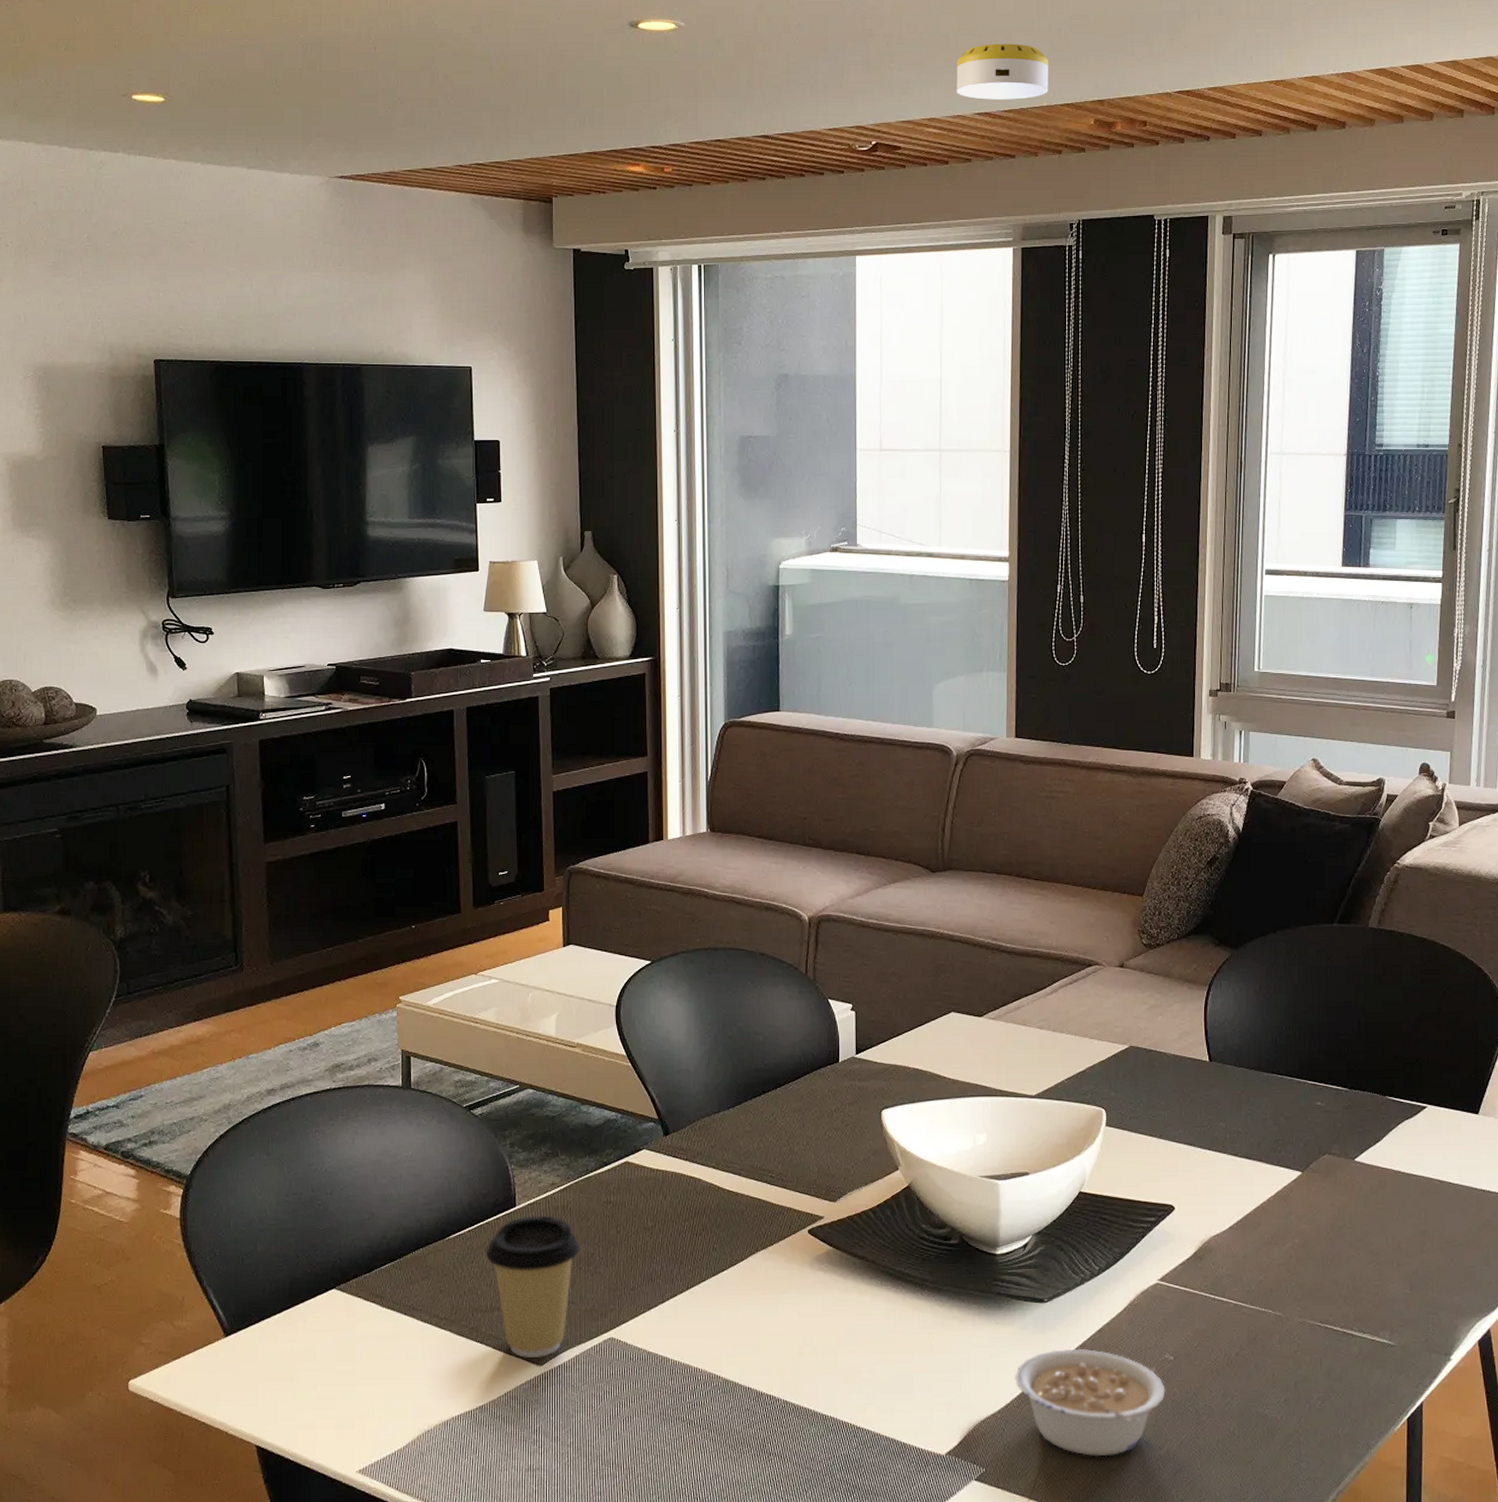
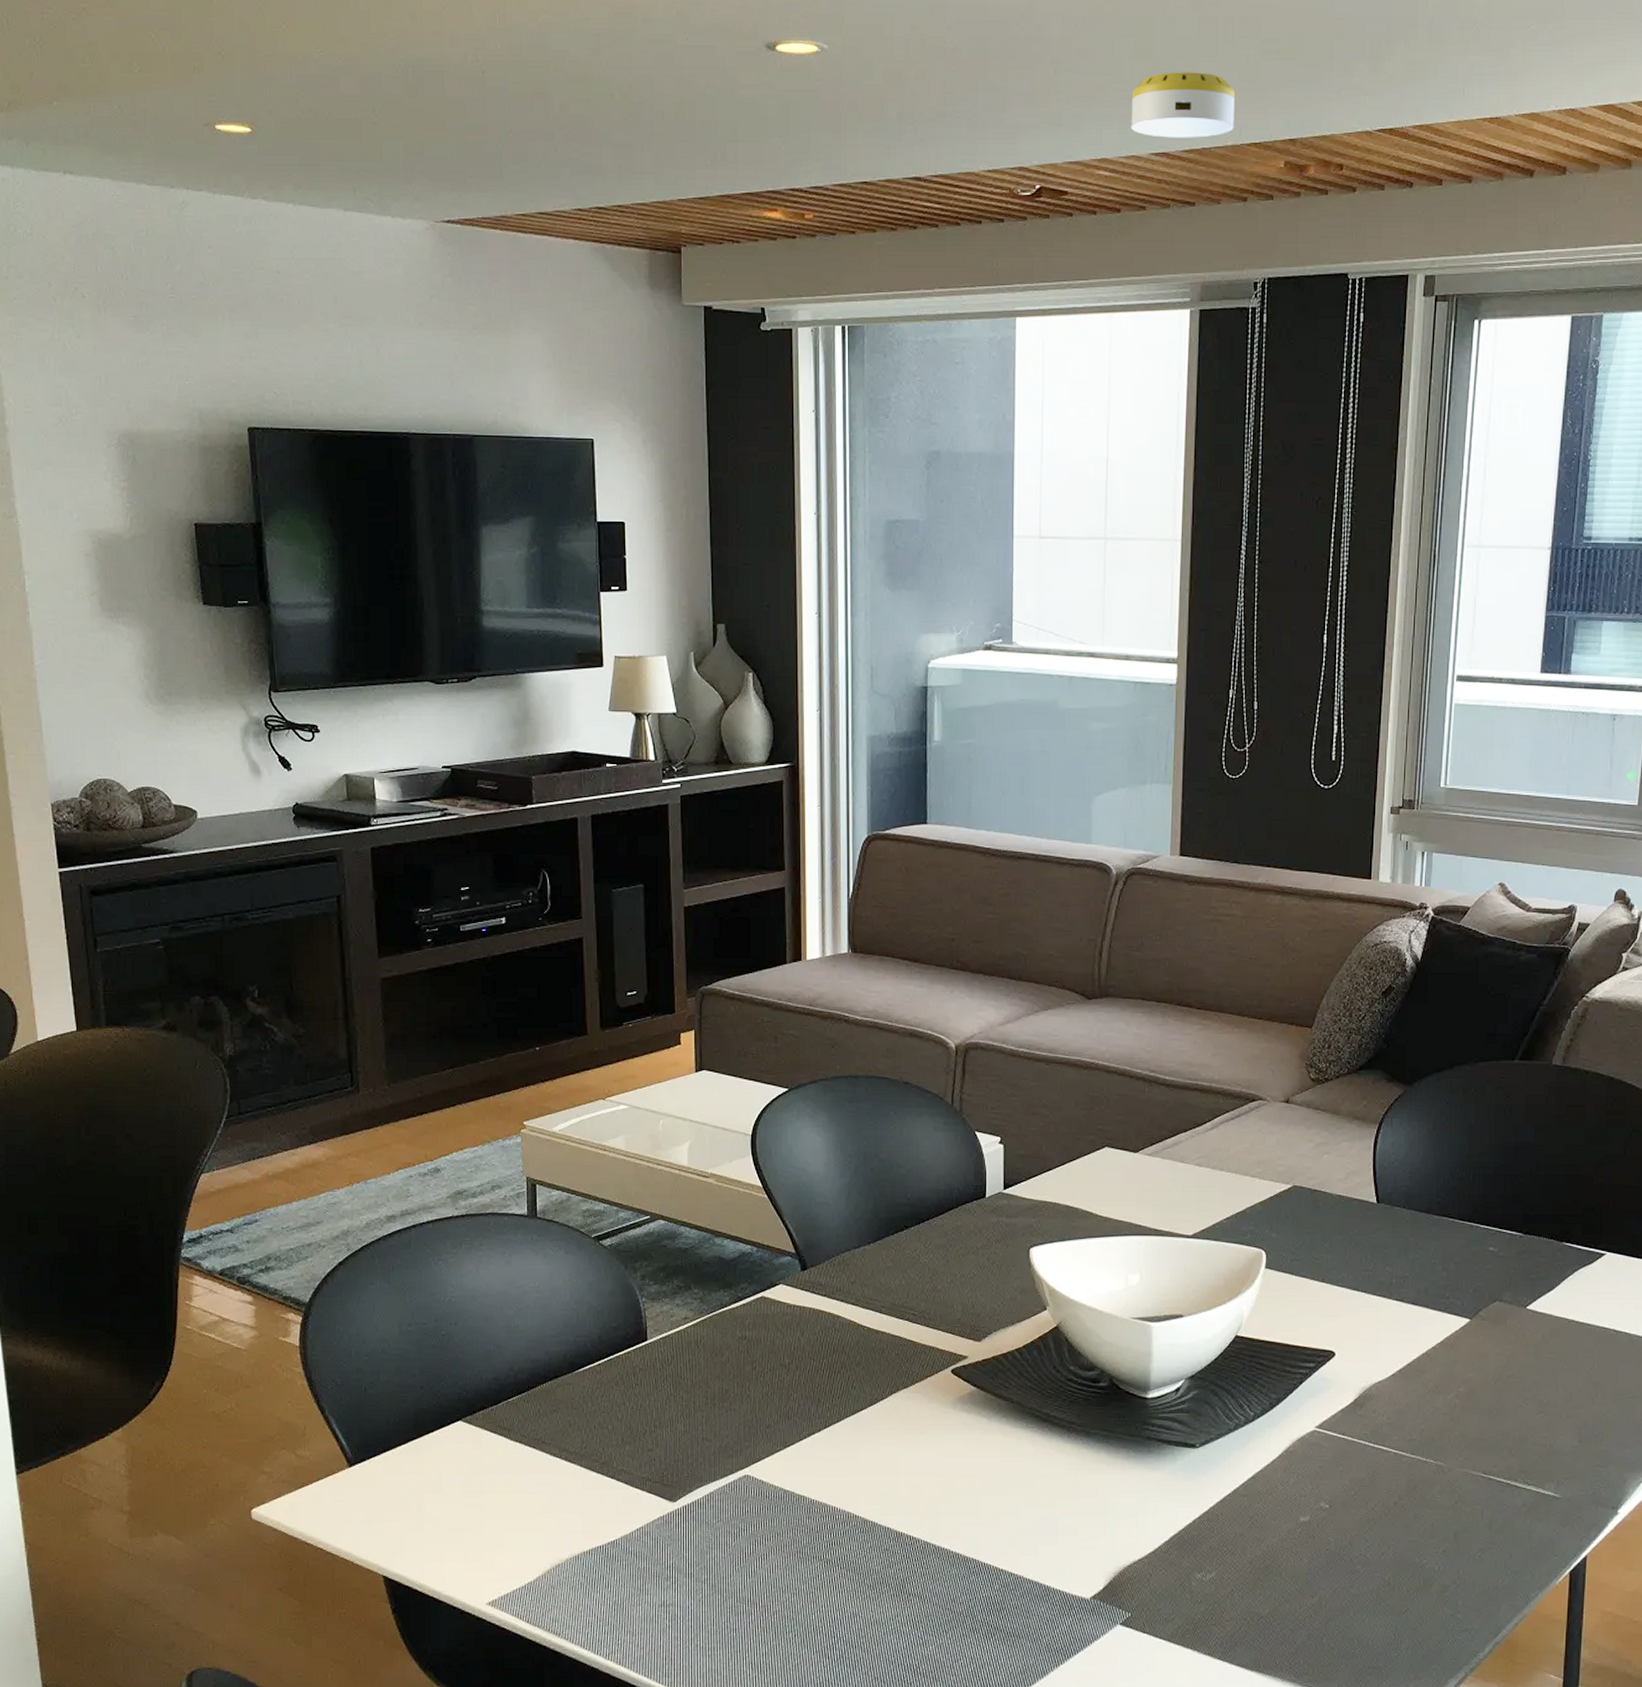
coffee cup: present [485,1216,580,1358] -> none [616,1350,714,1494]
legume: present [1015,1348,1166,1457] -> none [1164,1494,1320,1604]

